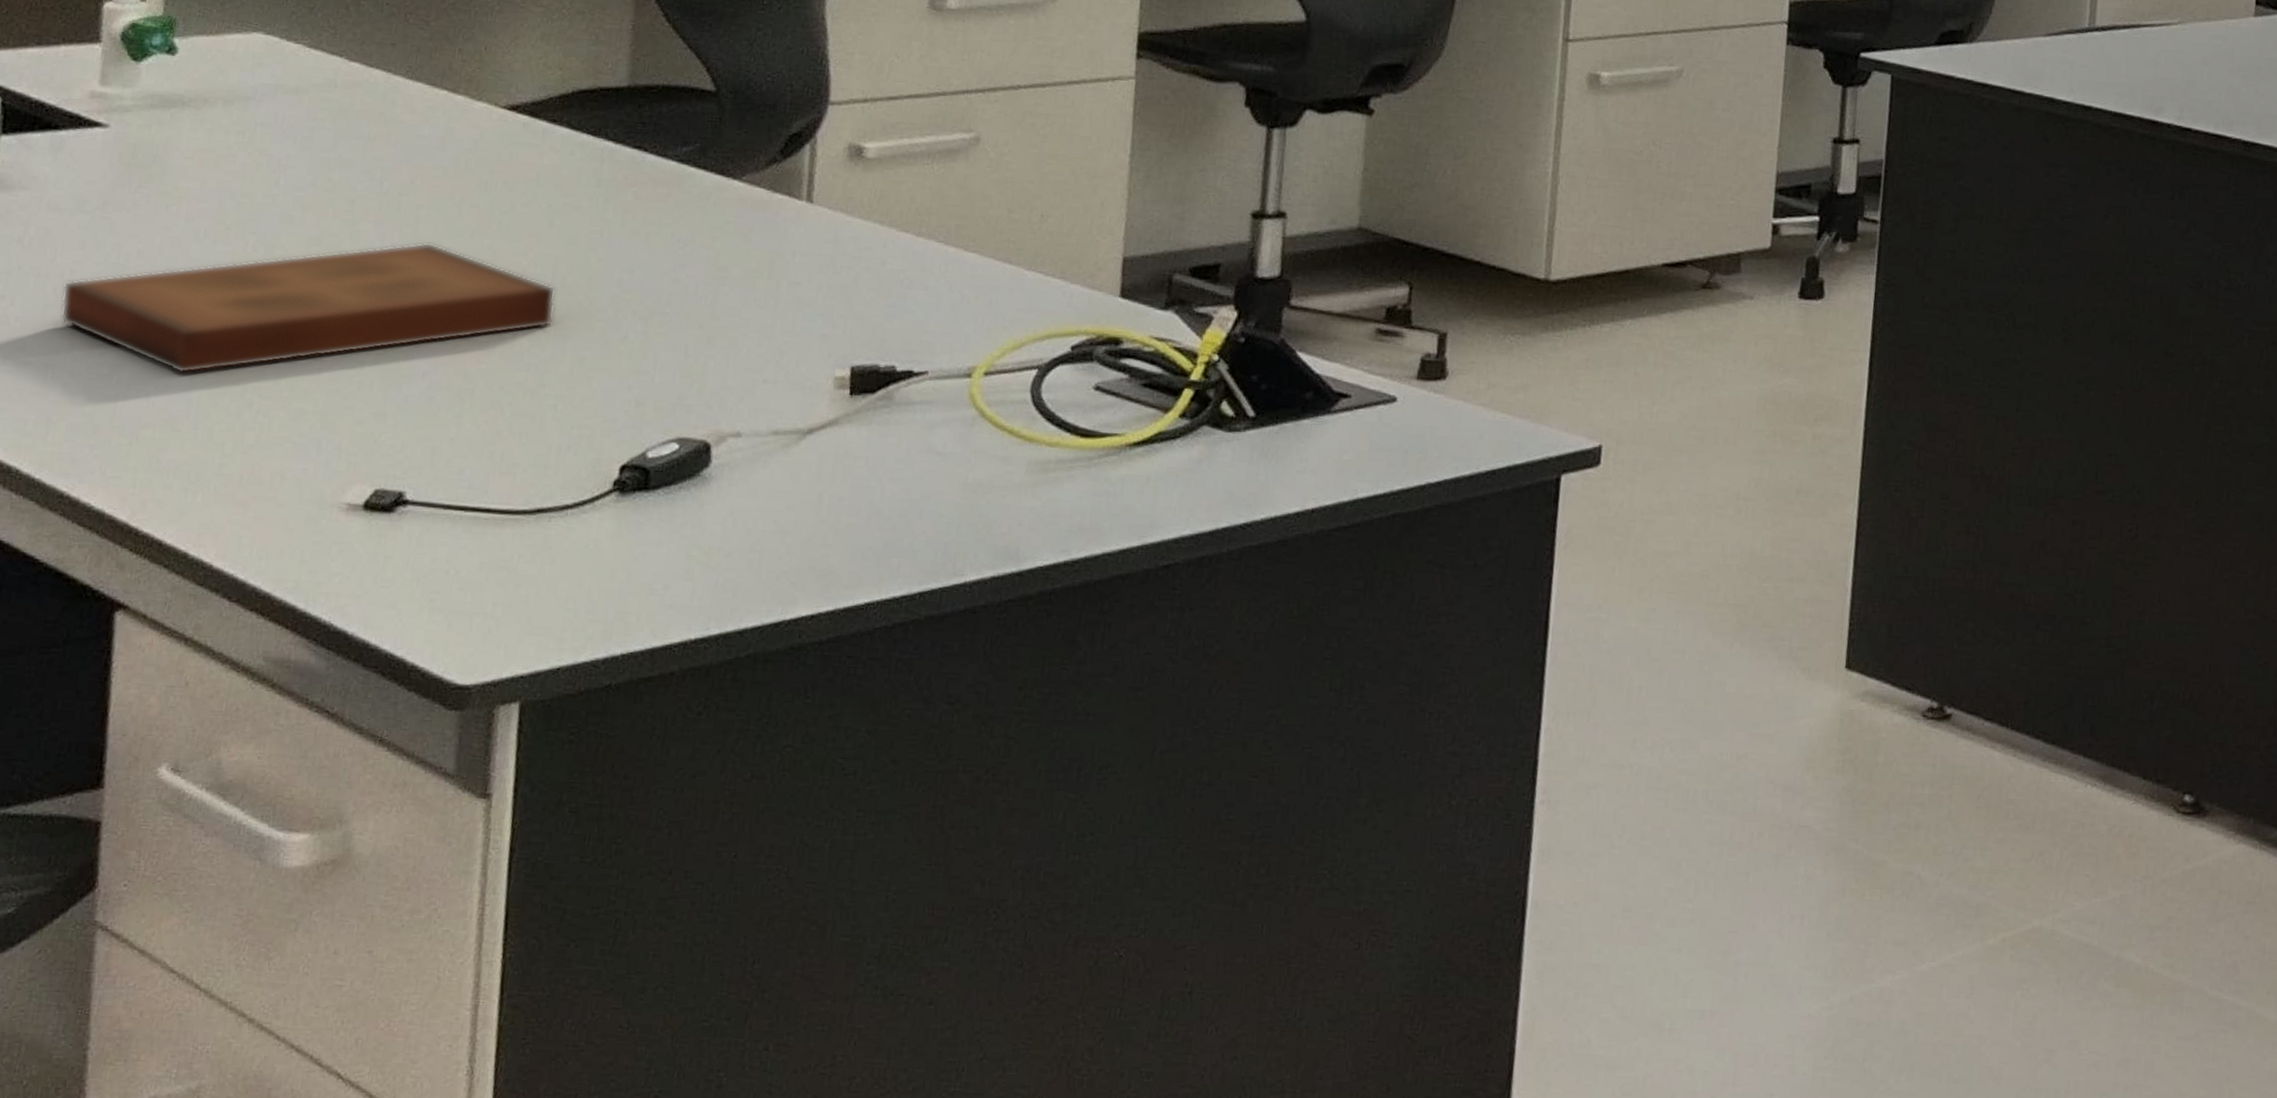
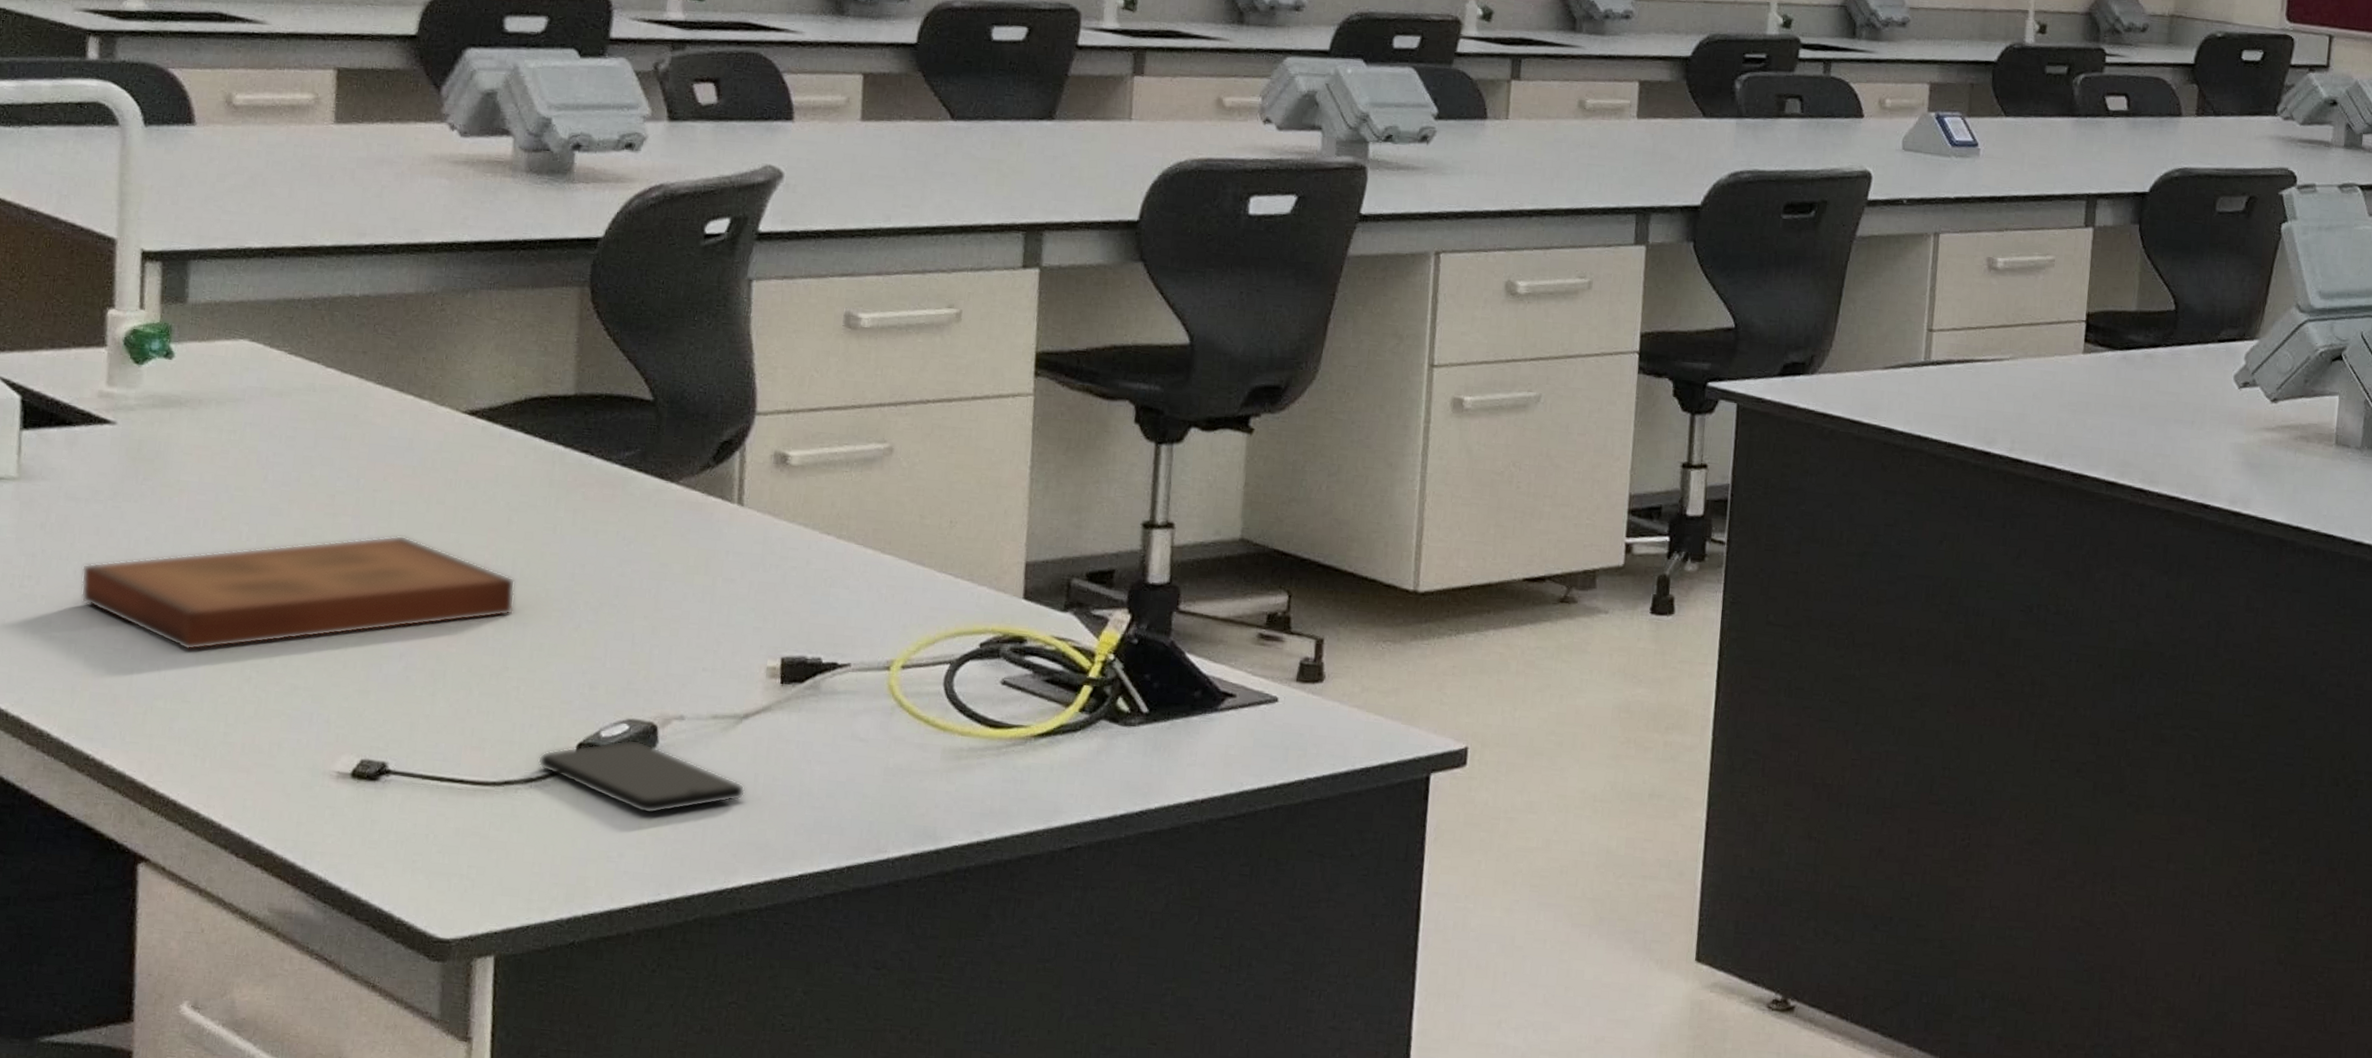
smartphone: none [576,459,807,541] -> present [538,739,745,814]

